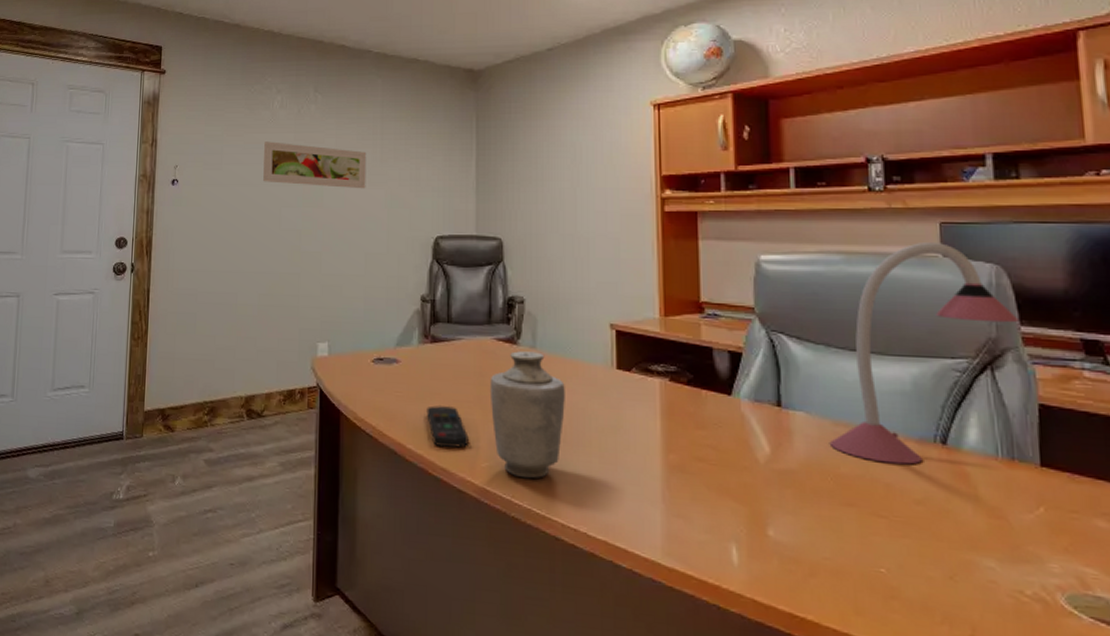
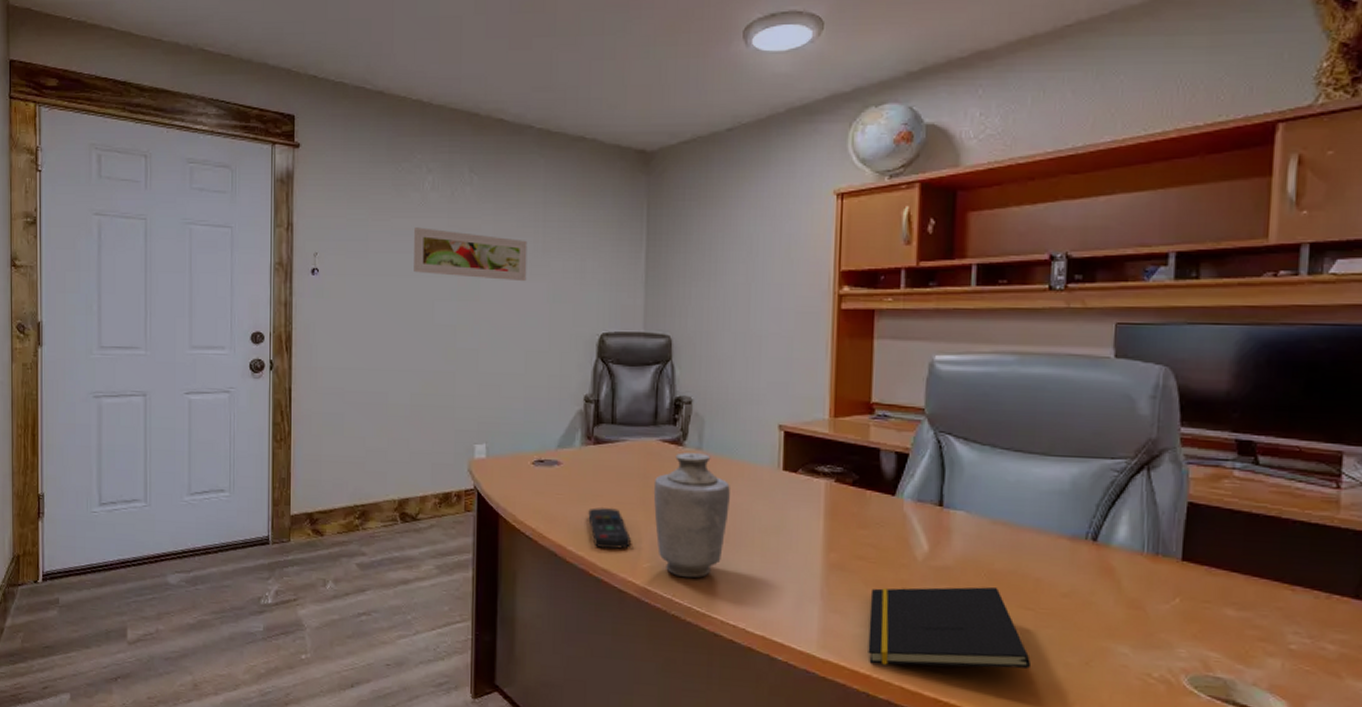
notepad: none [714,492,890,582] -> present [868,587,1031,669]
desk lamp: present [829,242,1019,465] -> none [985,343,1180,561]

